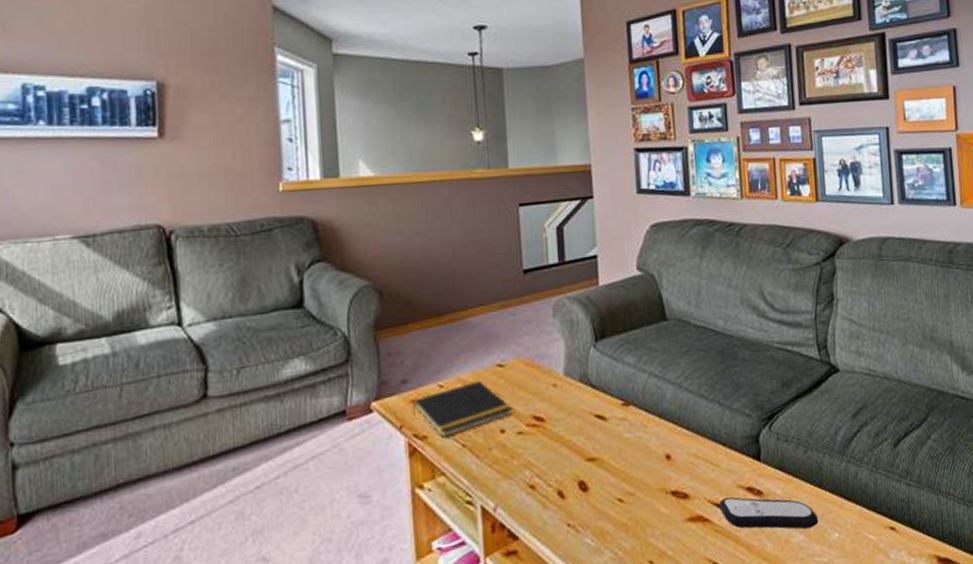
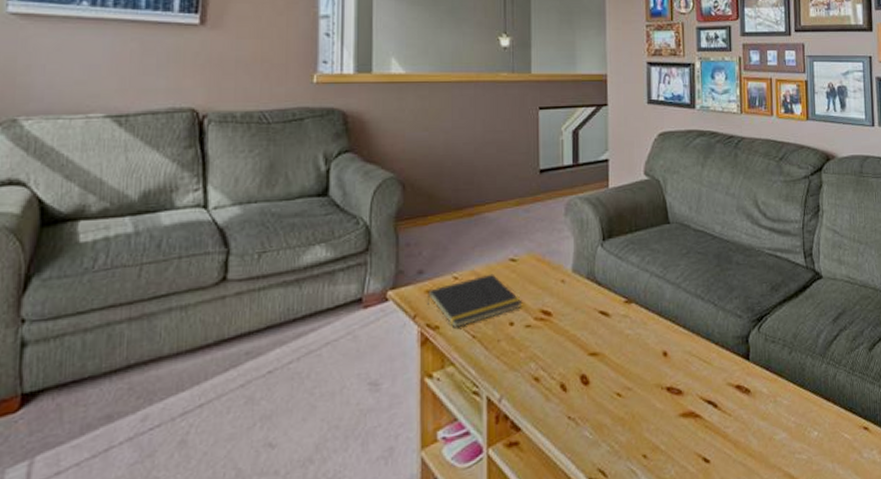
remote control: present [719,497,819,529] -> none [710,394,800,427]

